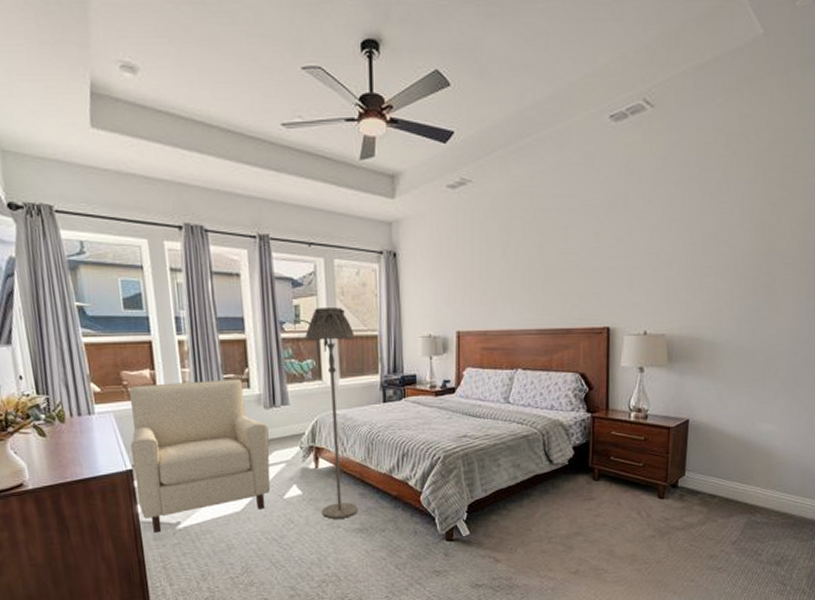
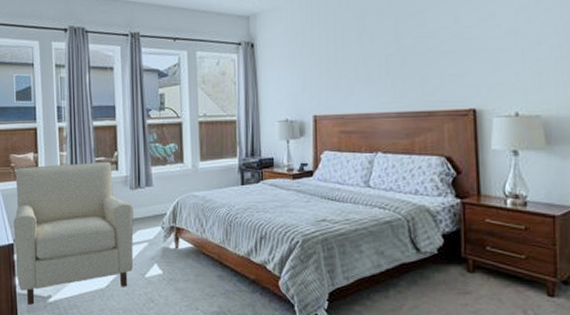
floor lamp: present [305,307,358,519] -> none [169,95,216,301]

